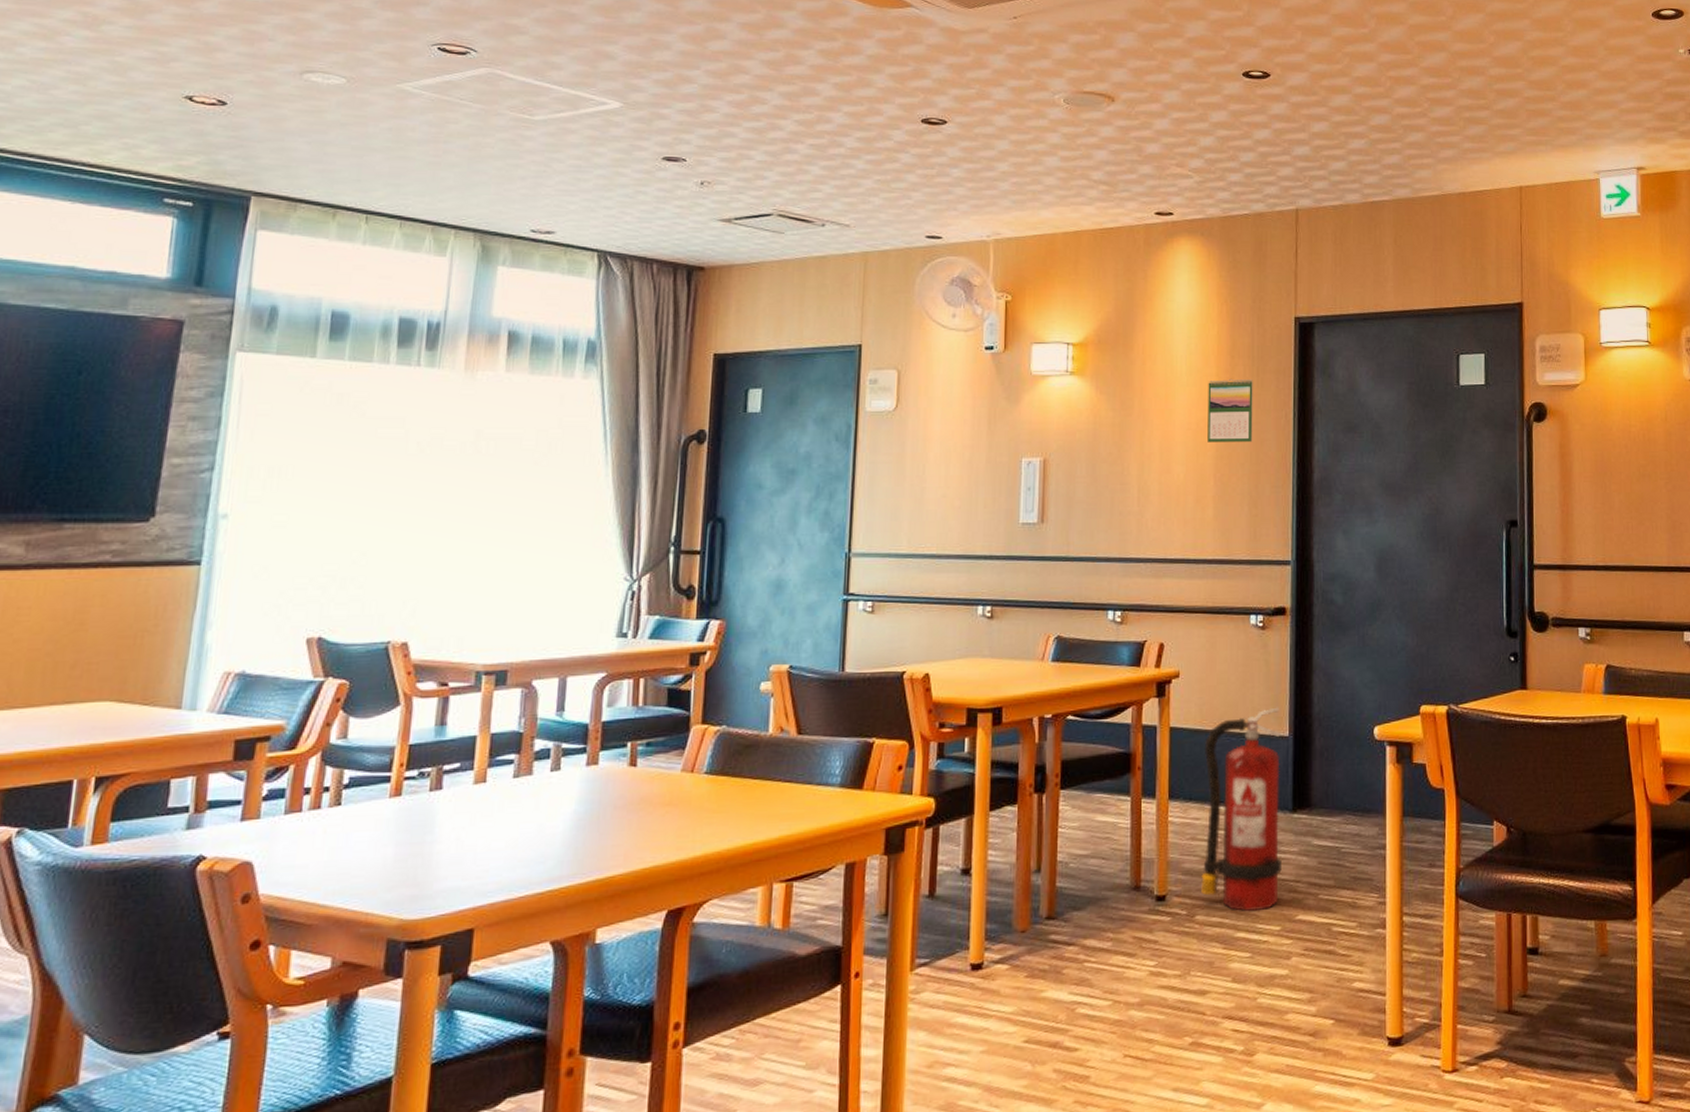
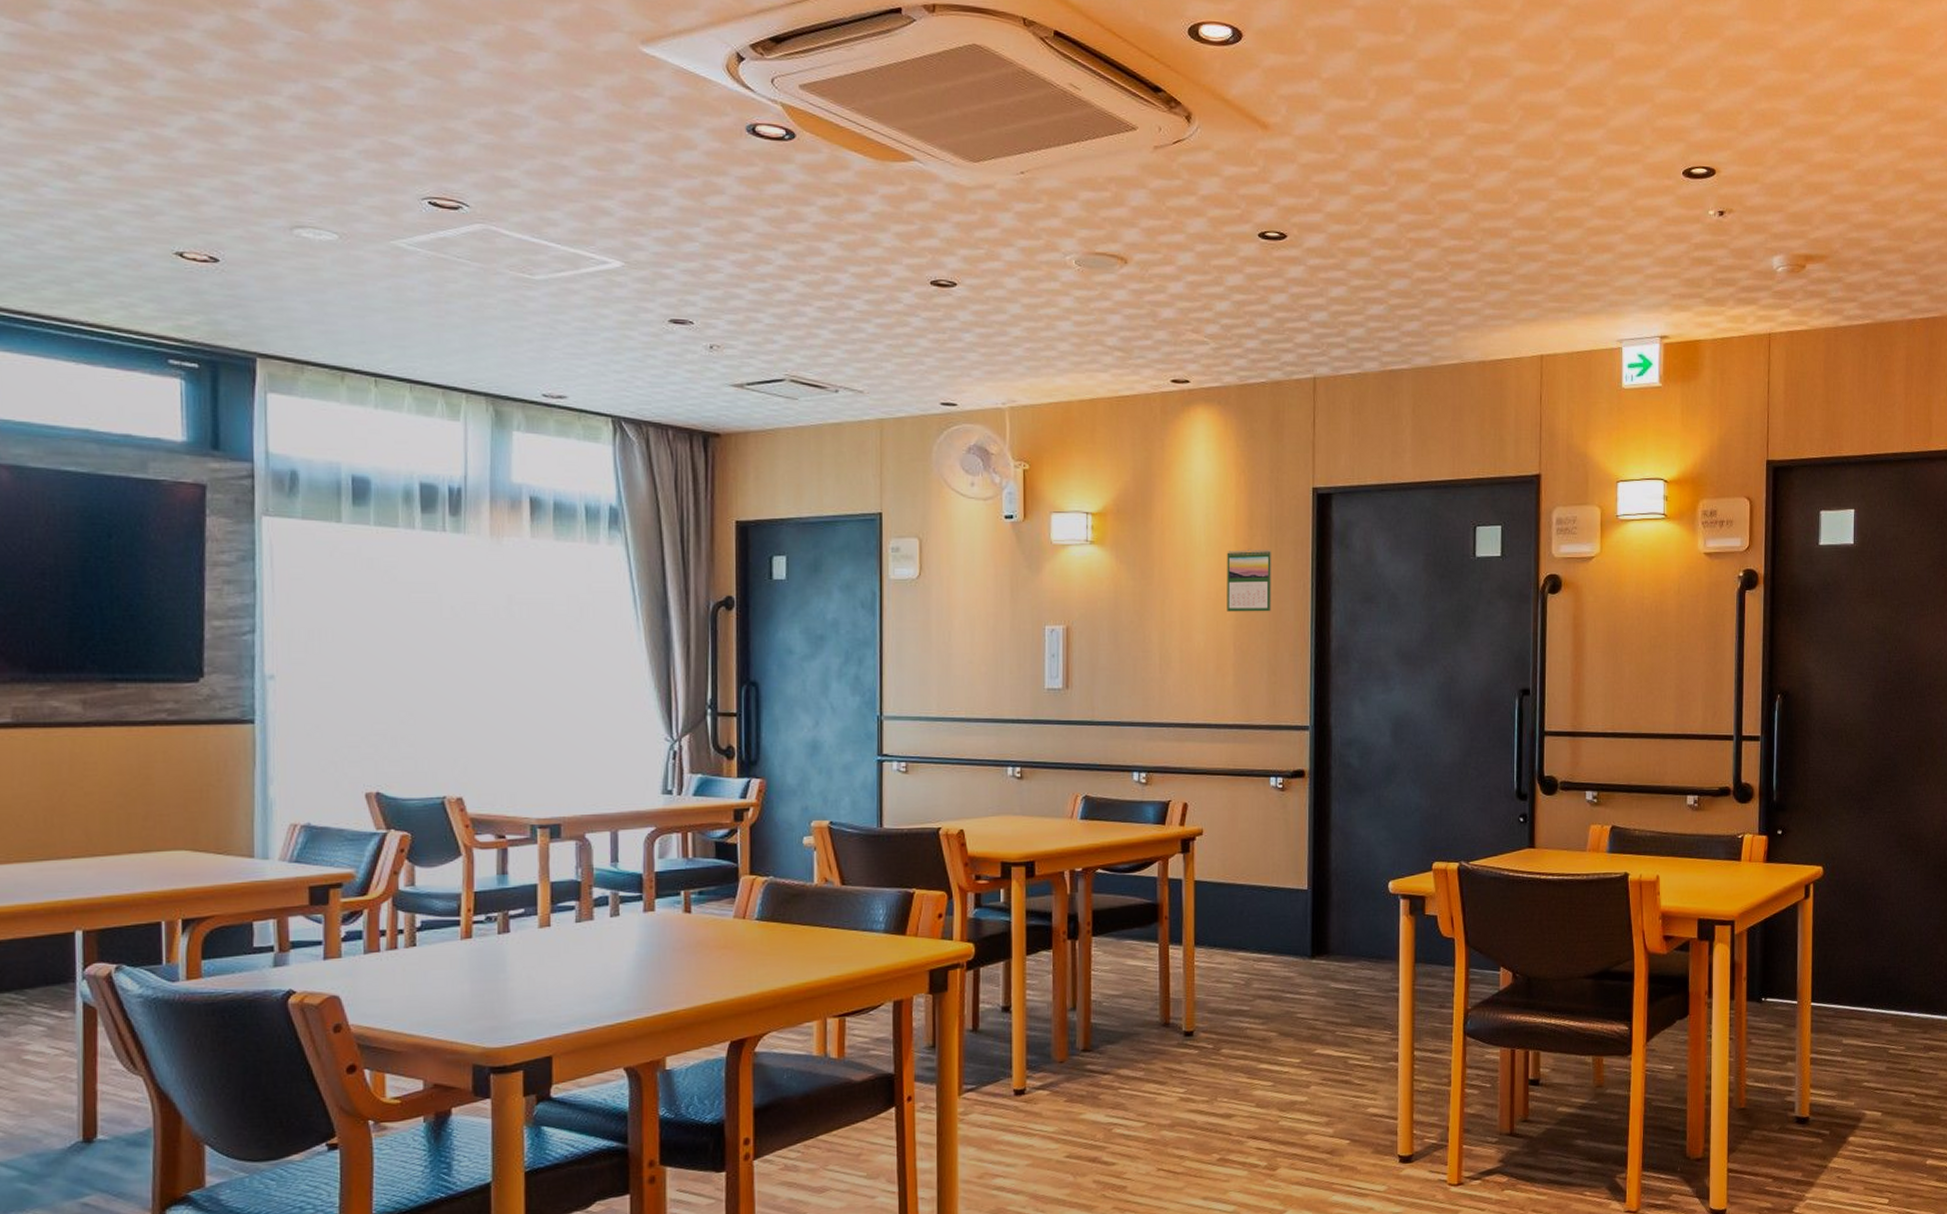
fire extinguisher: present [1200,707,1283,912] -> none [1225,863,1302,1046]

